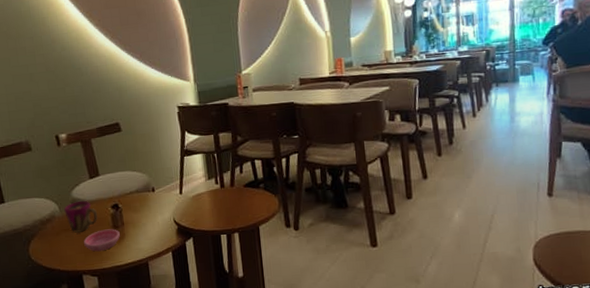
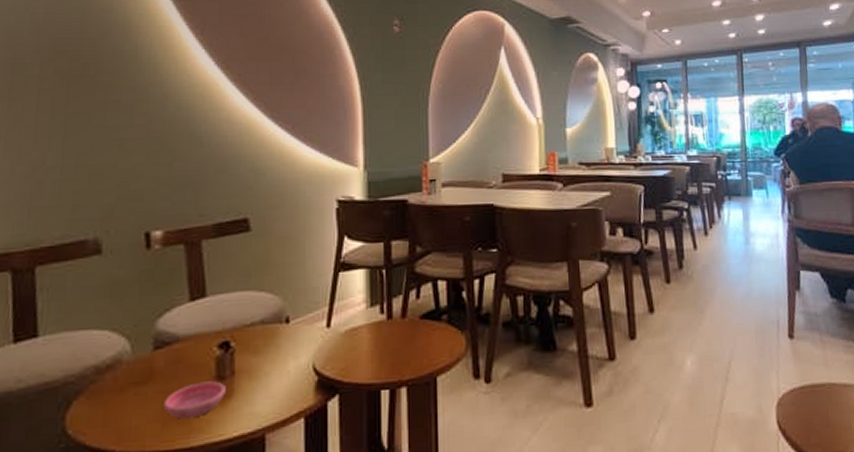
cup: present [64,201,98,233] -> none [139,336,193,388]

